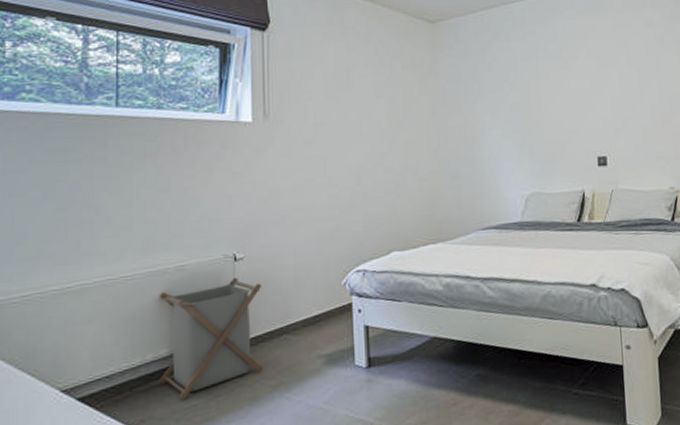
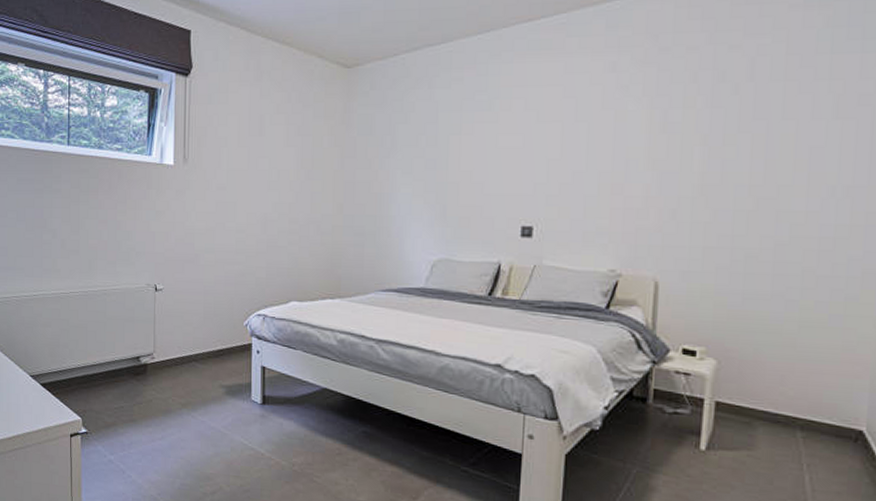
laundry basket: present [160,277,263,400] -> none [97,305,177,401]

